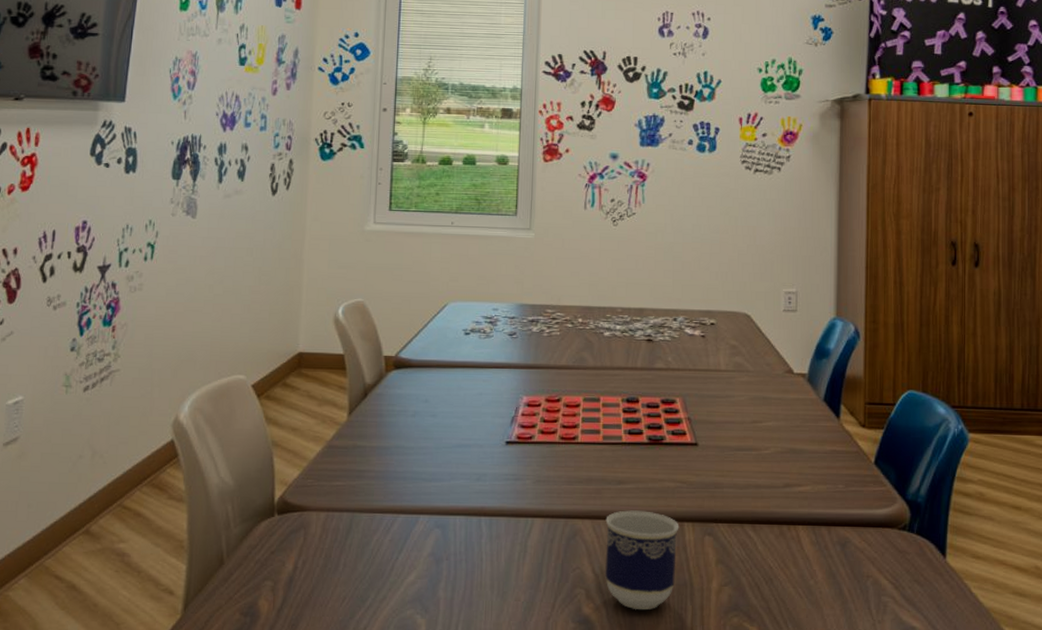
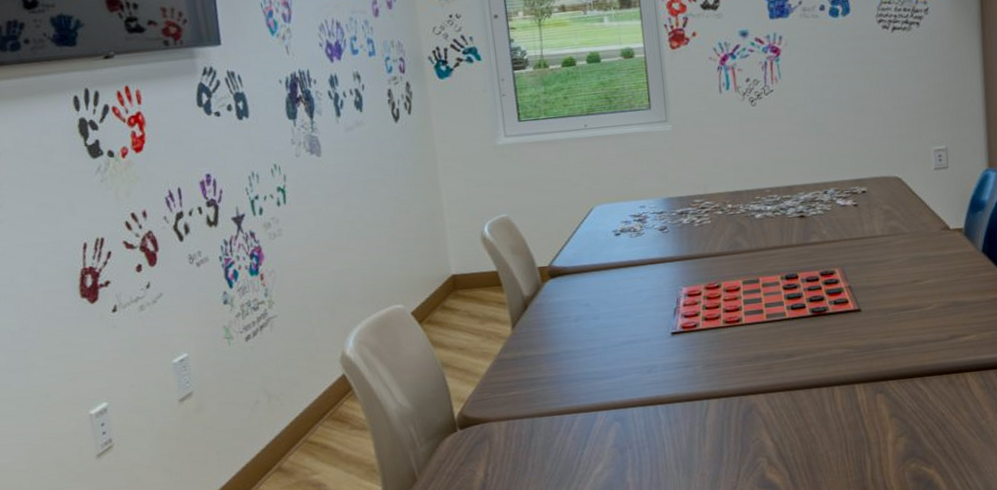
cup: present [605,510,680,610] -> none [778,379,852,470]

